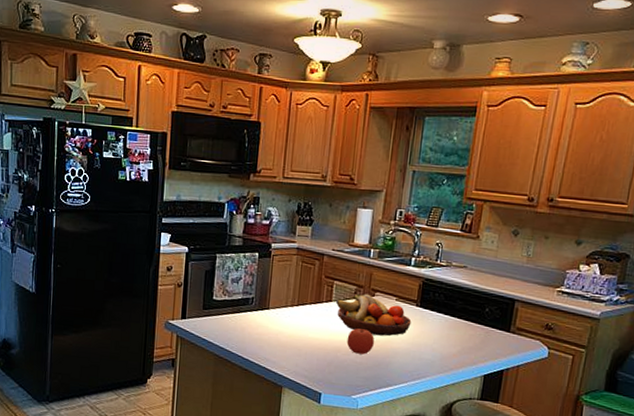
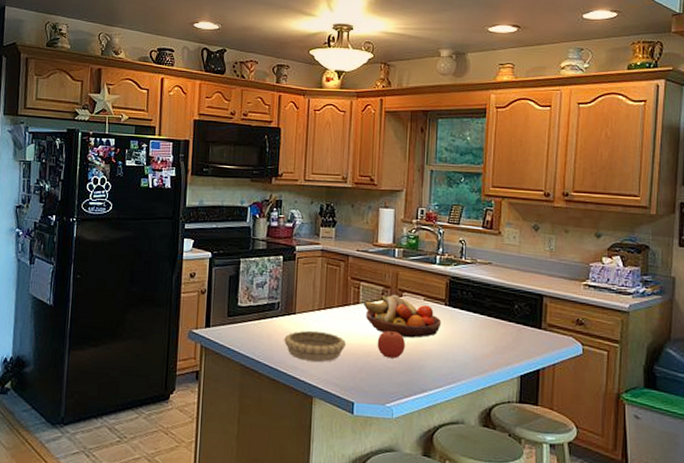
decorative bowl: none [257,325,317,355] -> present [284,330,347,362]

